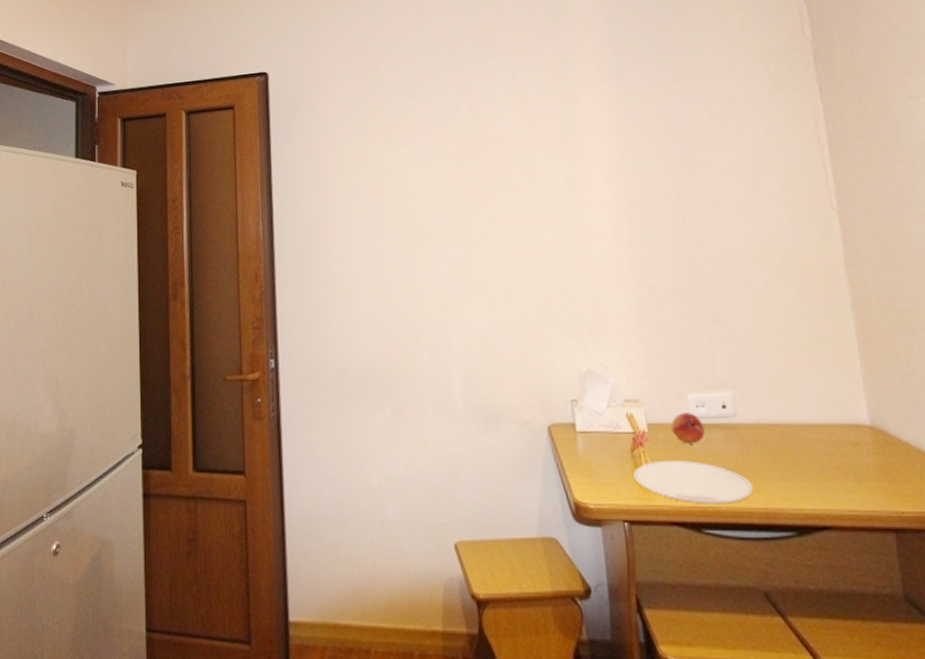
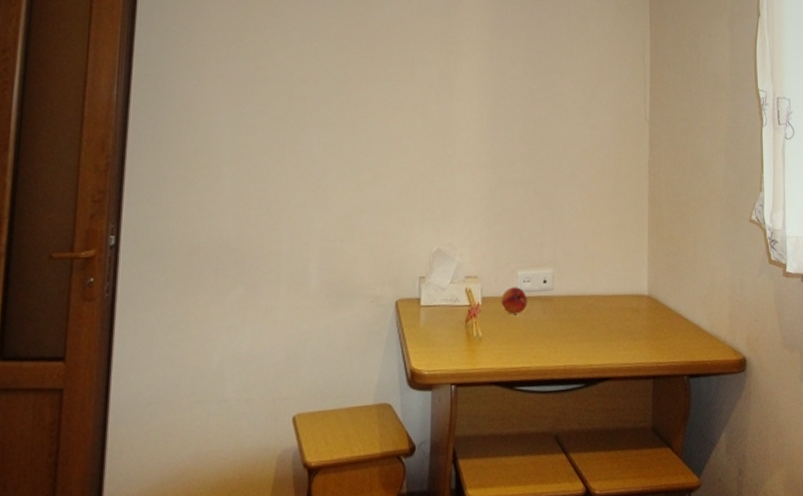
plate: present [634,459,753,505] -> none [465,328,557,366]

